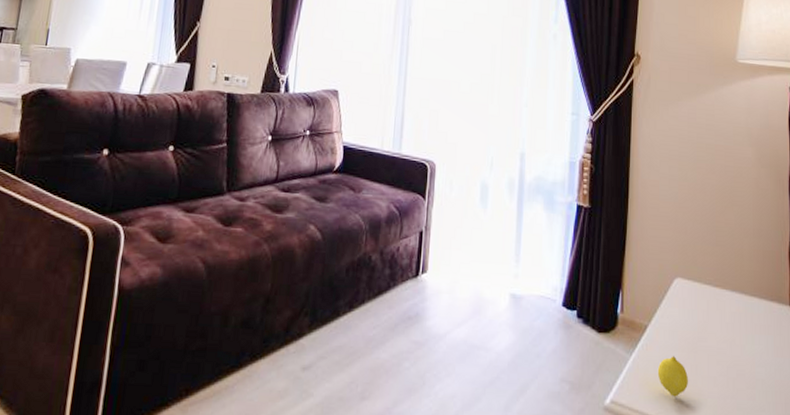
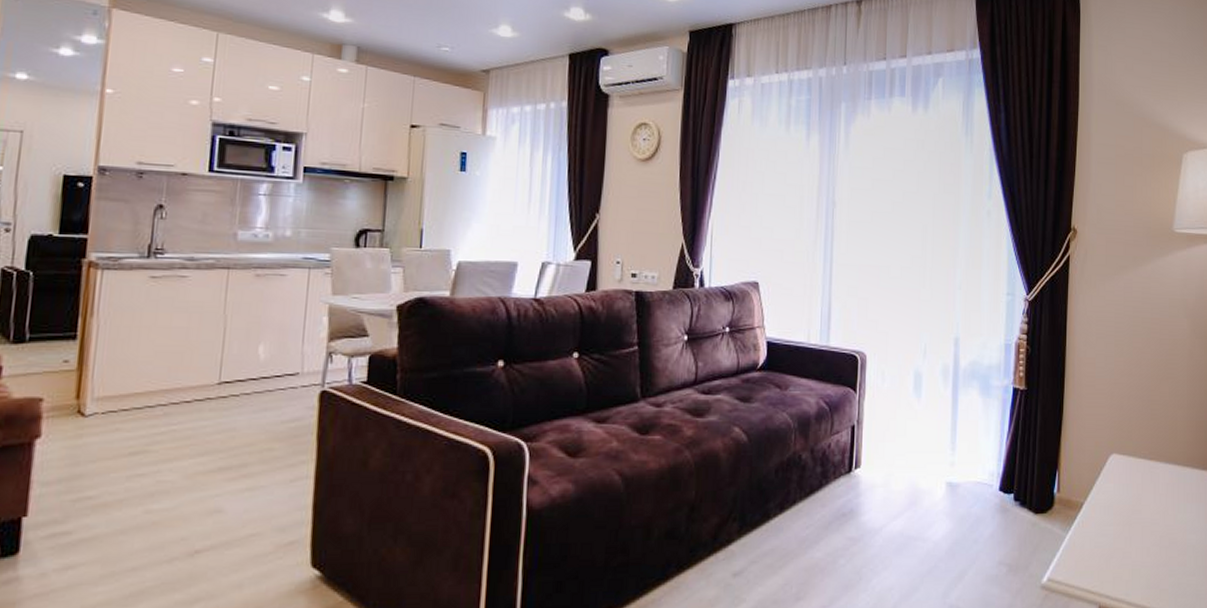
fruit: present [657,356,689,397] -> none [1093,531,1124,570]

